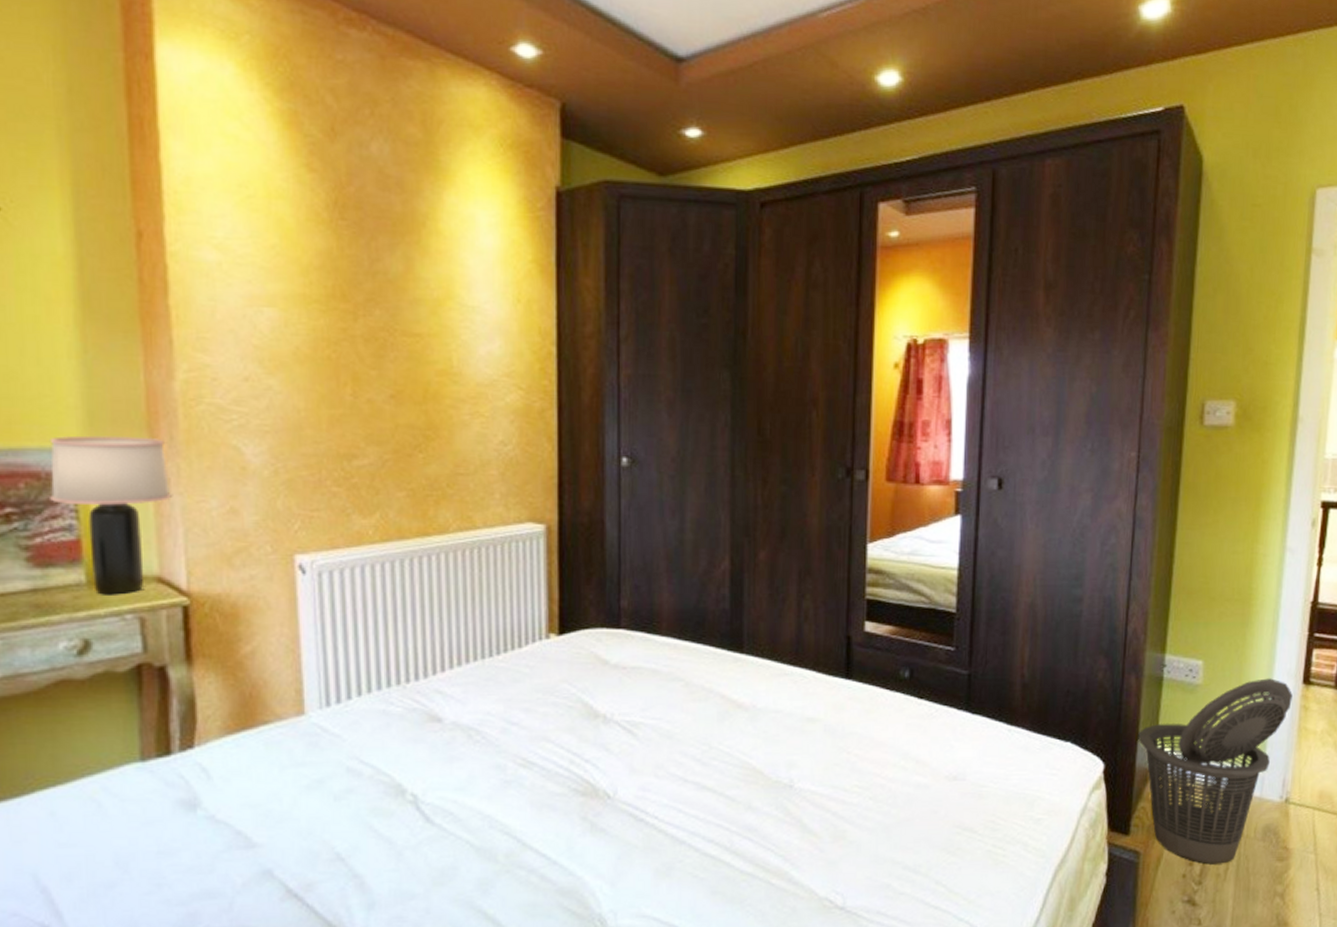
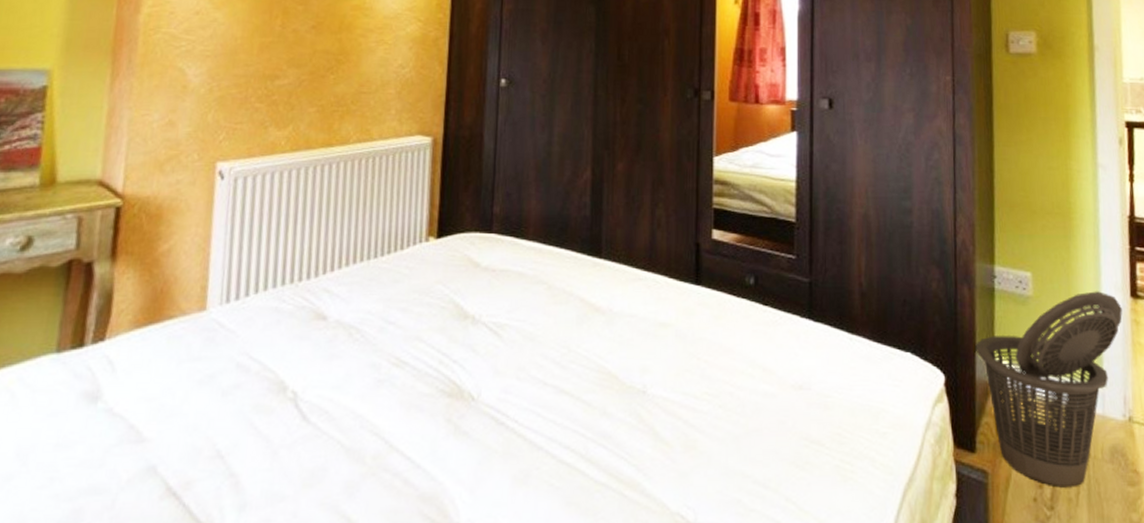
table lamp: present [49,435,172,595] -> none [23,59,124,197]

